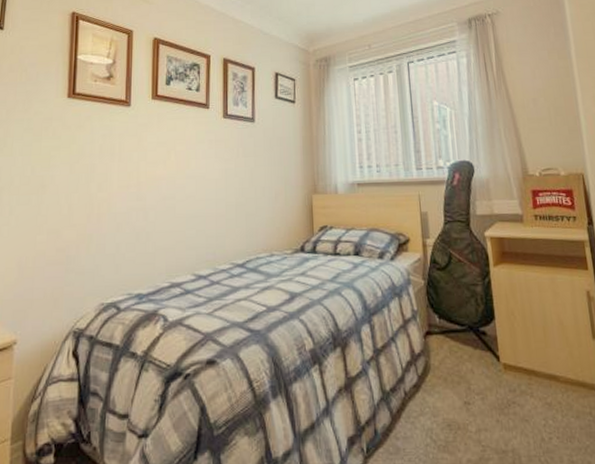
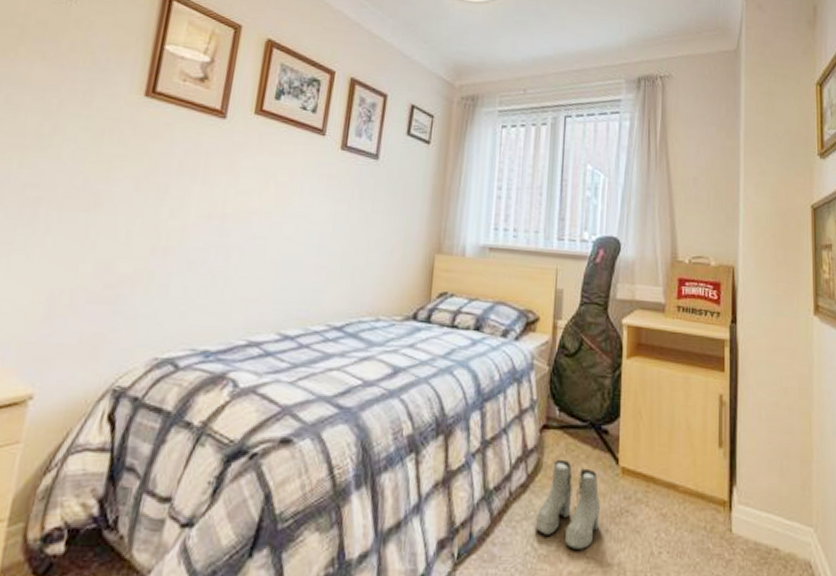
boots: none [431,360,490,439] -> present [534,459,601,549]

